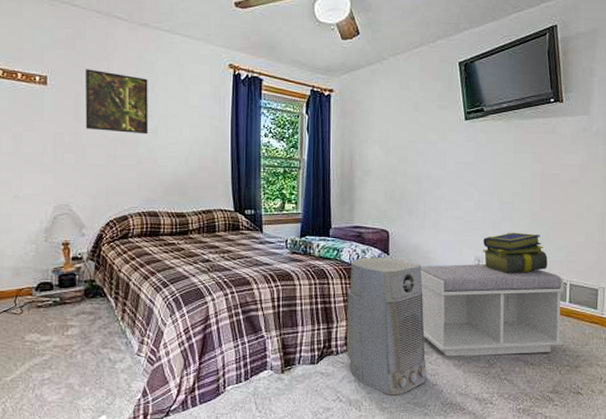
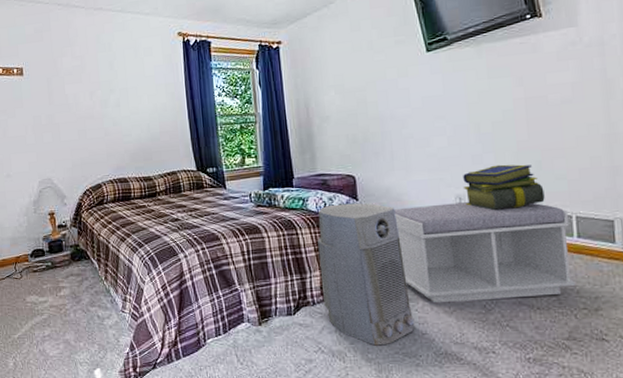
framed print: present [85,69,148,135] -> none [53,56,111,110]

